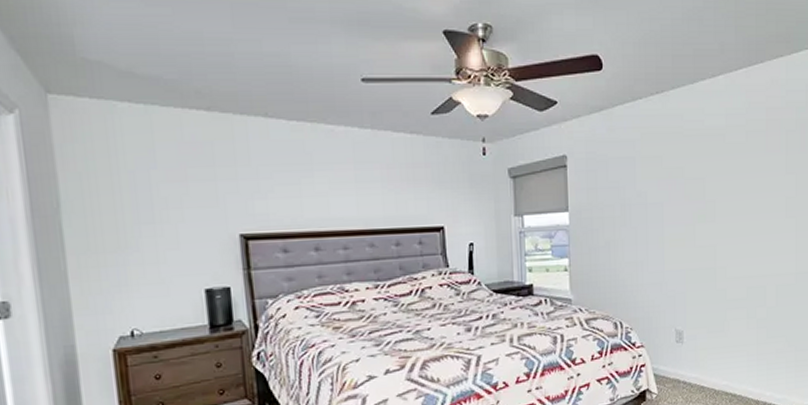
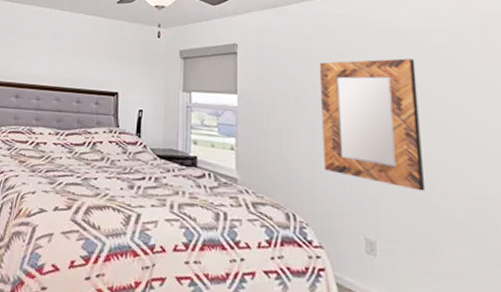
home mirror: none [641,157,720,280] -> present [319,58,426,191]

